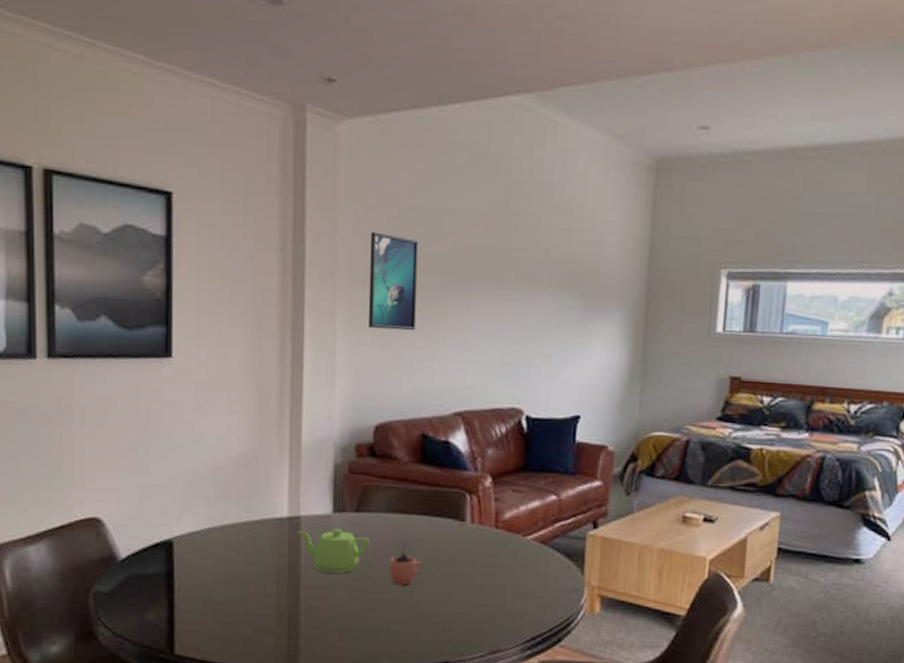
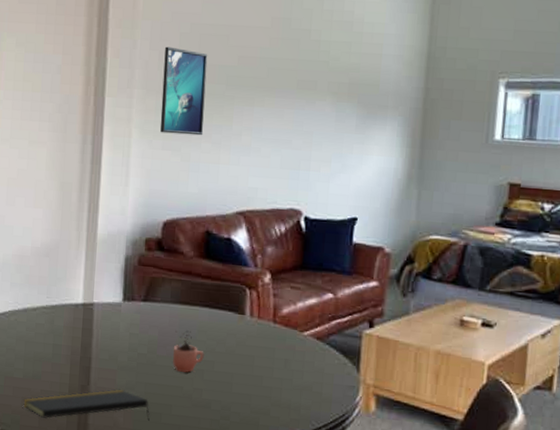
notepad: none [225,606,367,643] -> present [23,389,150,421]
teapot: present [298,528,369,573] -> none [91,315,155,358]

